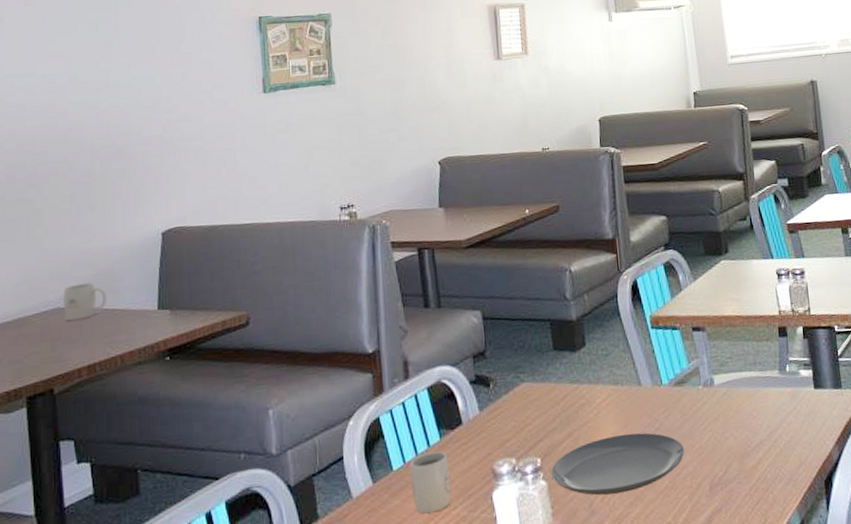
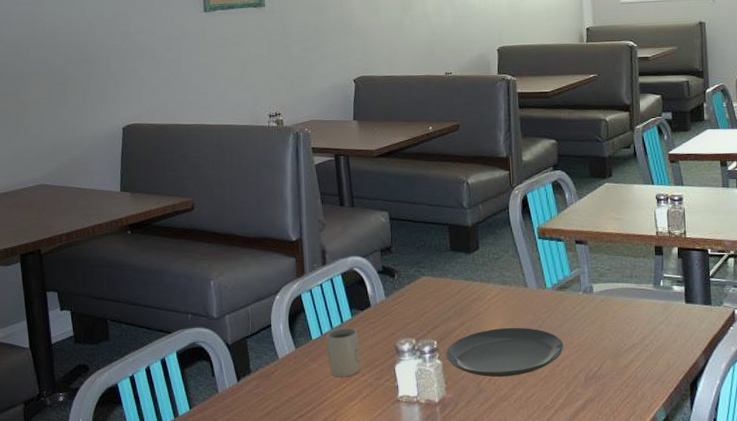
mug: present [63,282,106,322] -> none [46,165,80,196]

